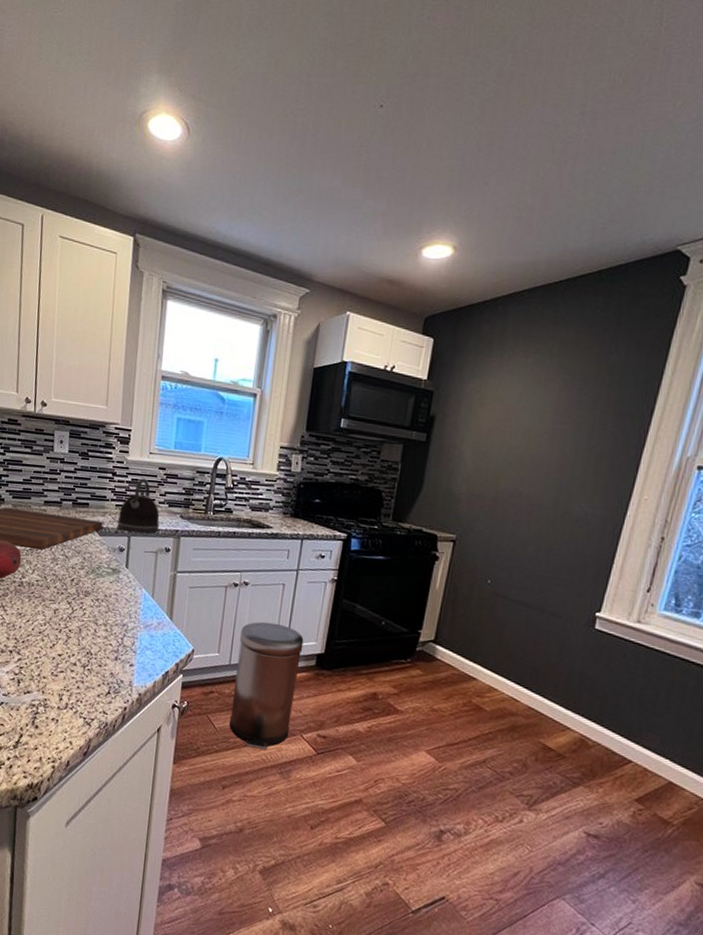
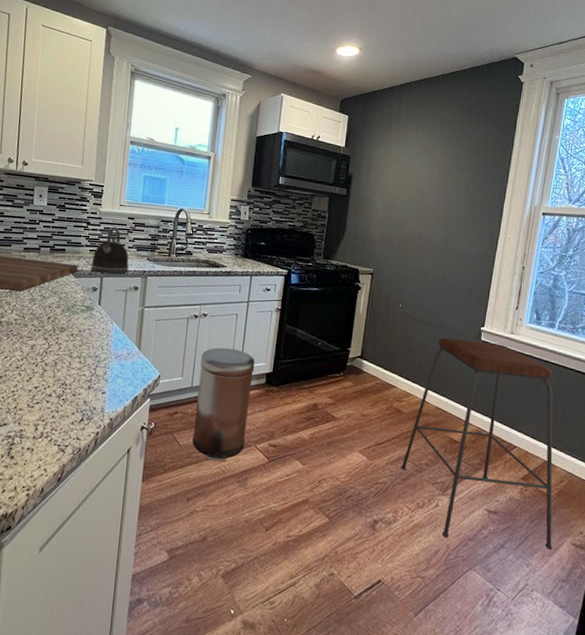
bar stool: none [477,623,693,887] -> present [401,338,553,550]

